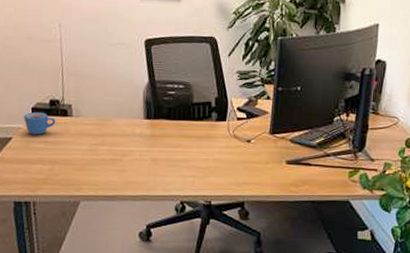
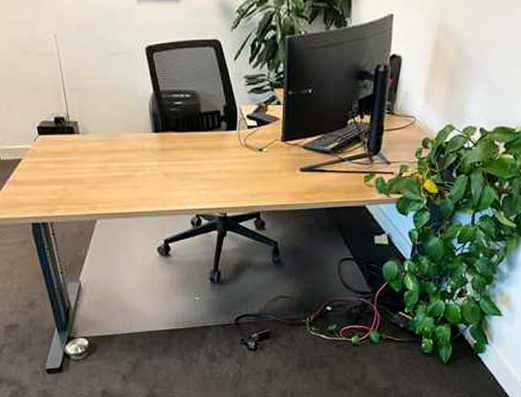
mug: present [24,111,56,135] -> none [30,130,64,155]

